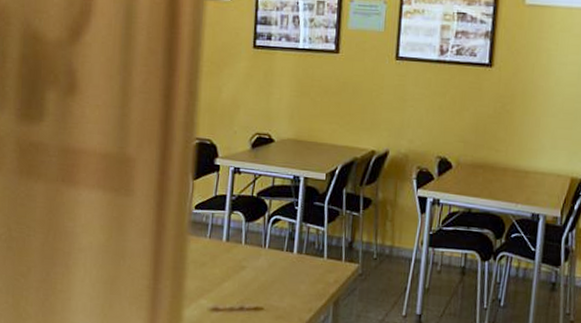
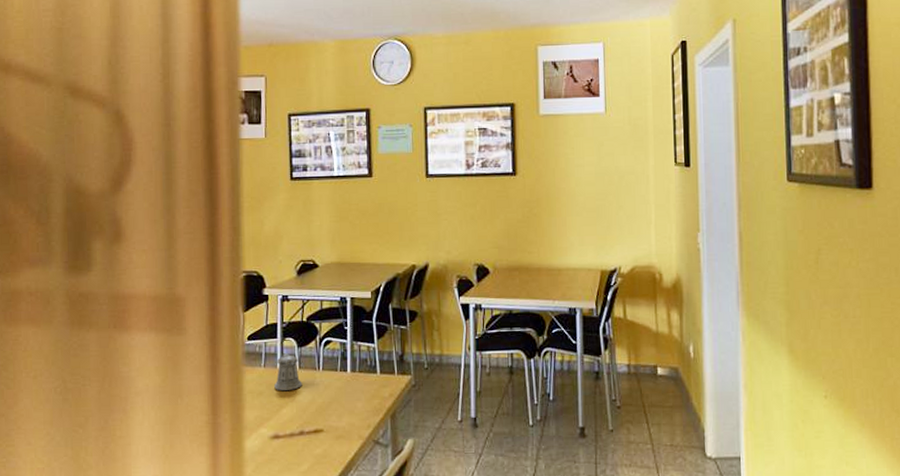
pepper shaker: none [218,226,247,265] -> present [274,353,302,390]

